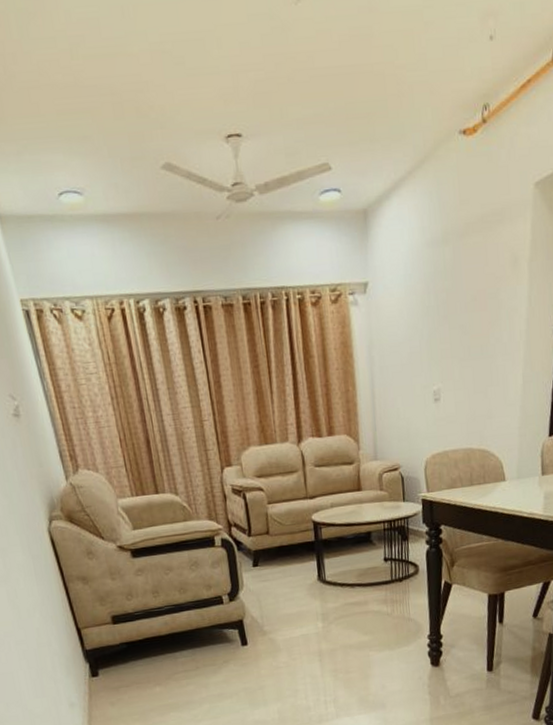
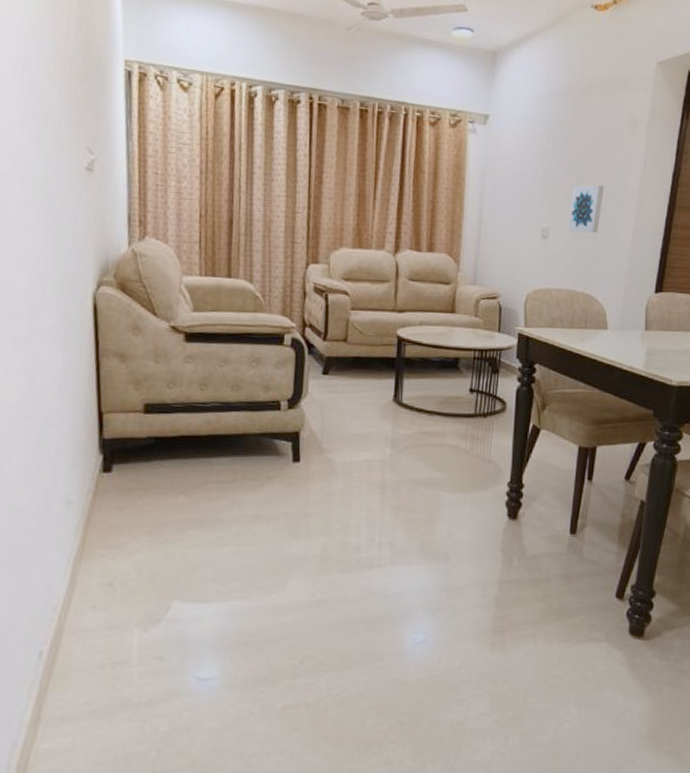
wall art: none [458,334,491,389] -> present [568,185,605,233]

